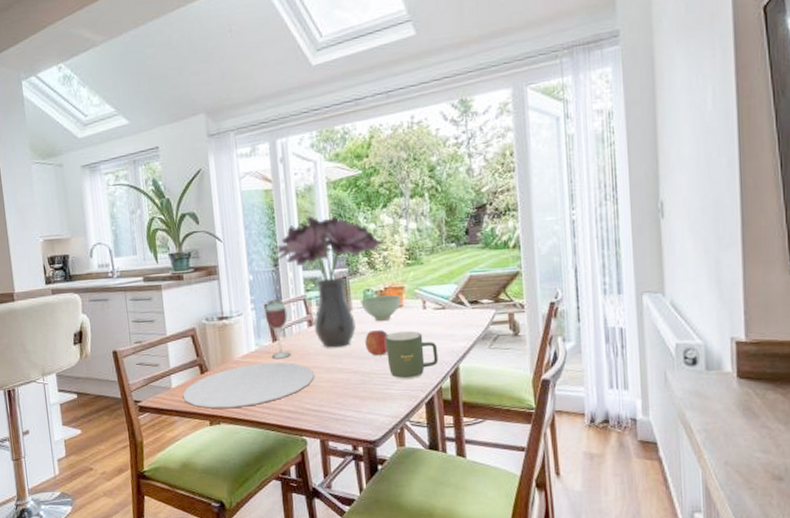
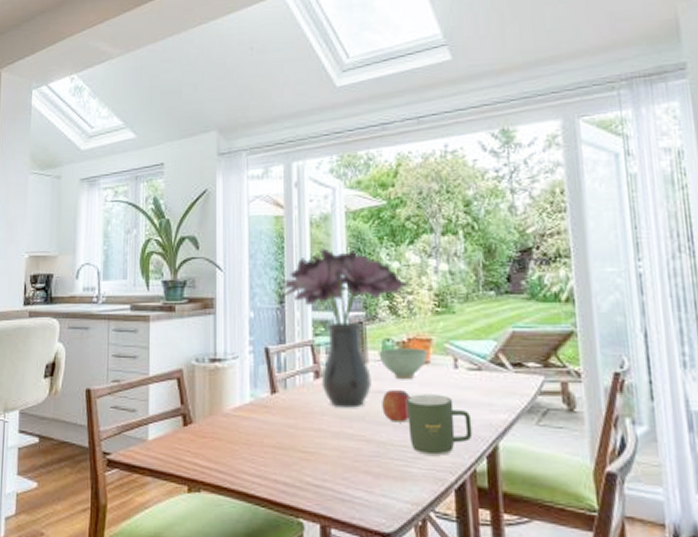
placemat: present [182,362,314,409] -> none [159,419,318,473]
wineglass: present [264,299,291,358] -> none [264,343,292,415]

